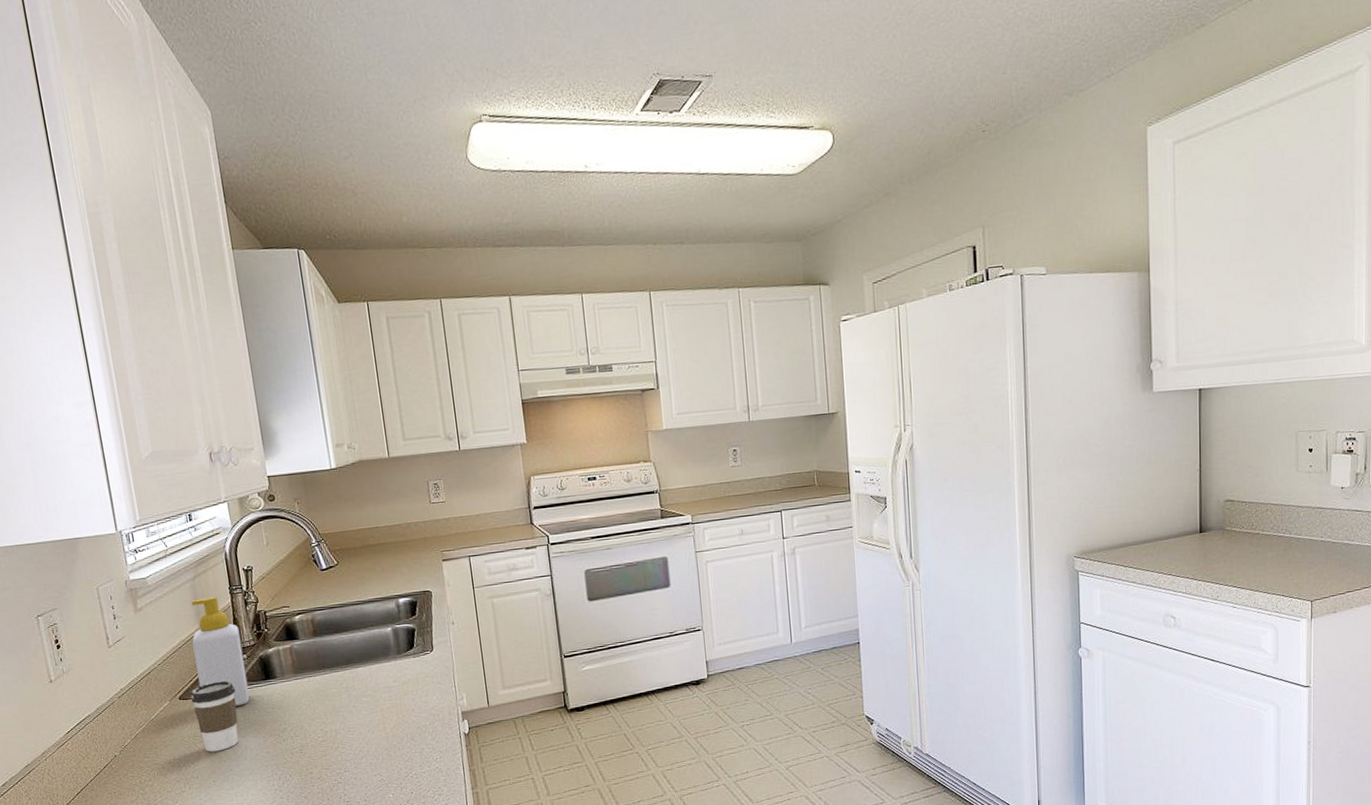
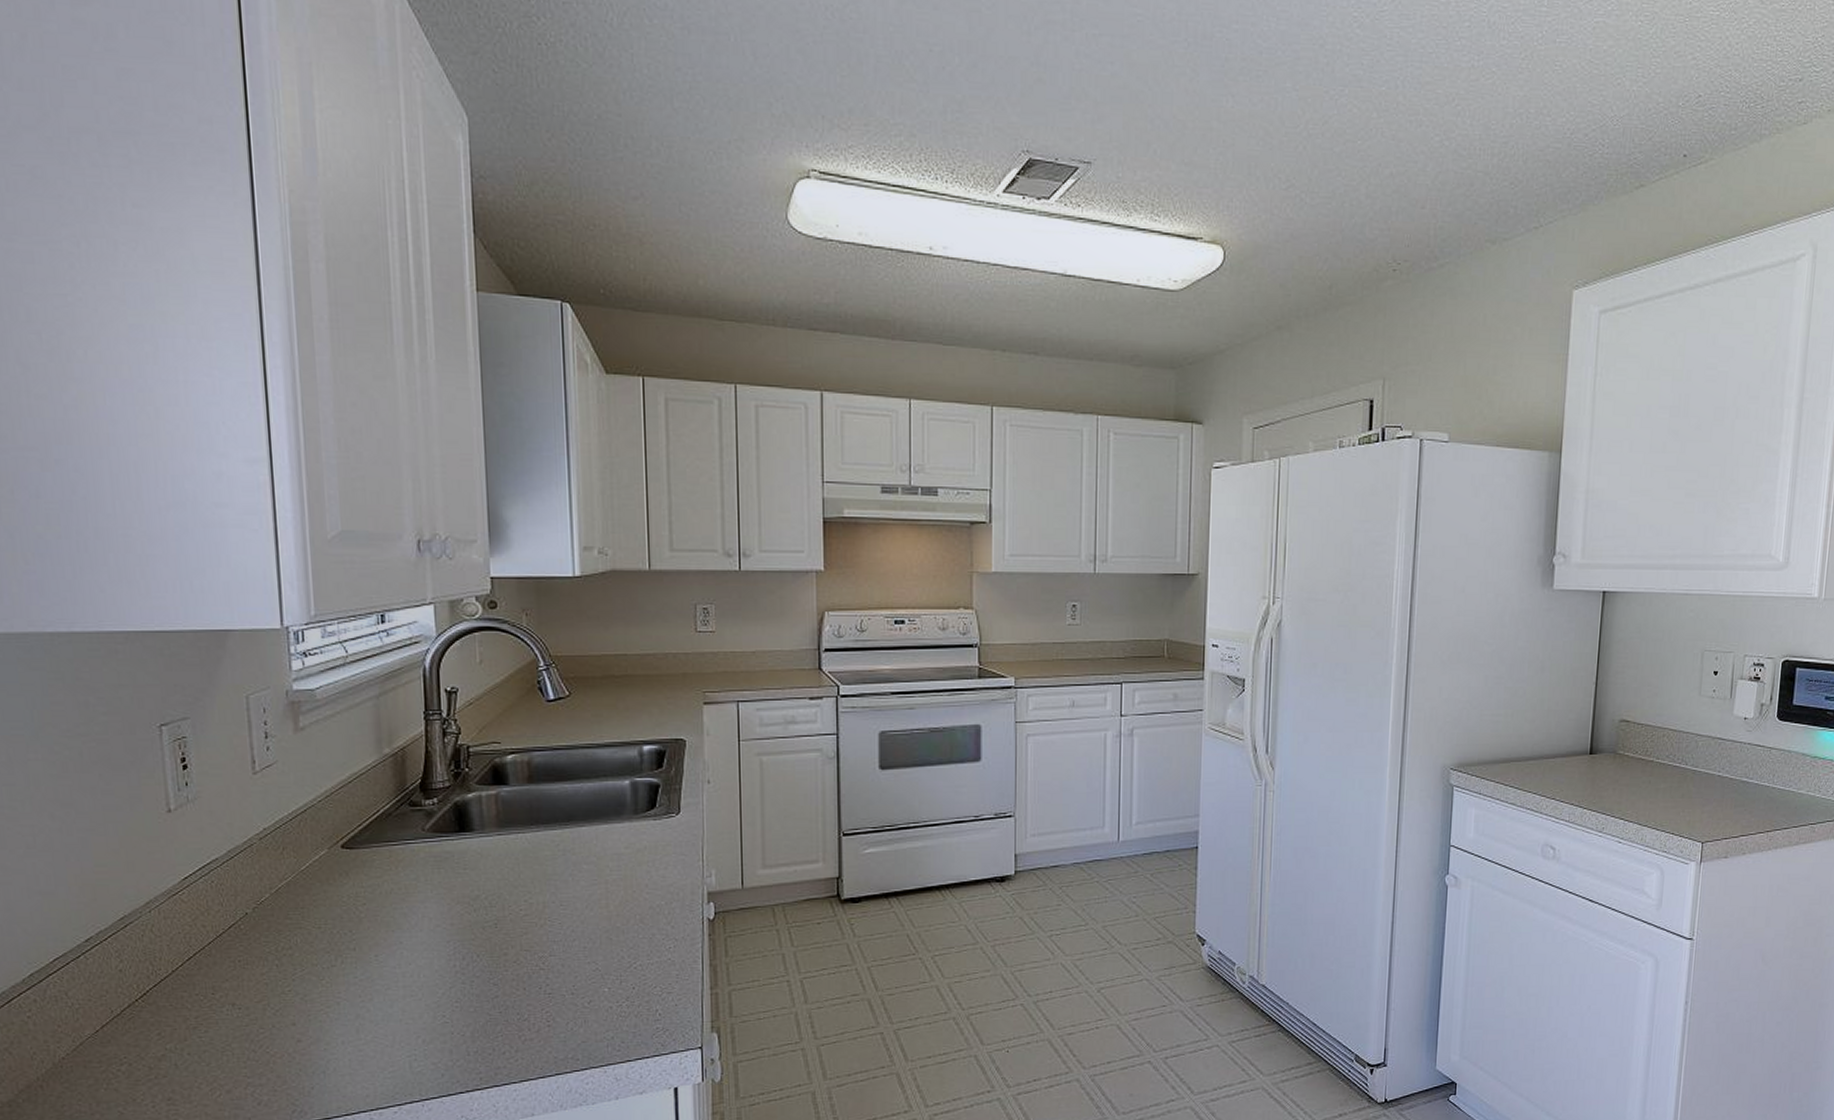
coffee cup: present [190,680,239,752] -> none [357,829,418,918]
soap bottle: present [191,596,250,706] -> none [367,721,436,862]

